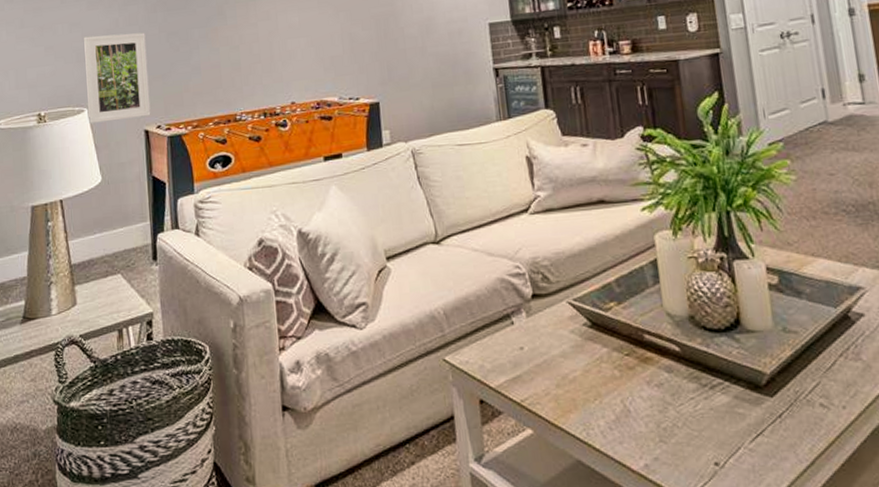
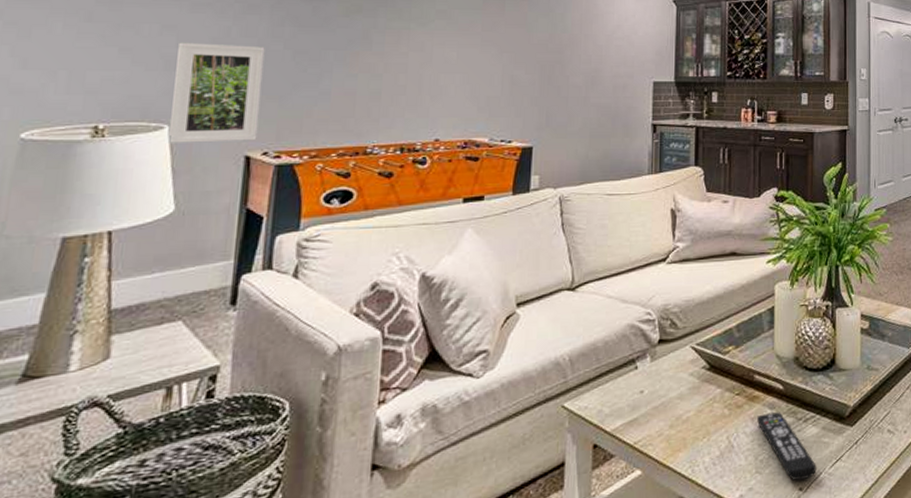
remote control: none [653,376,733,455] -> present [757,412,817,481]

